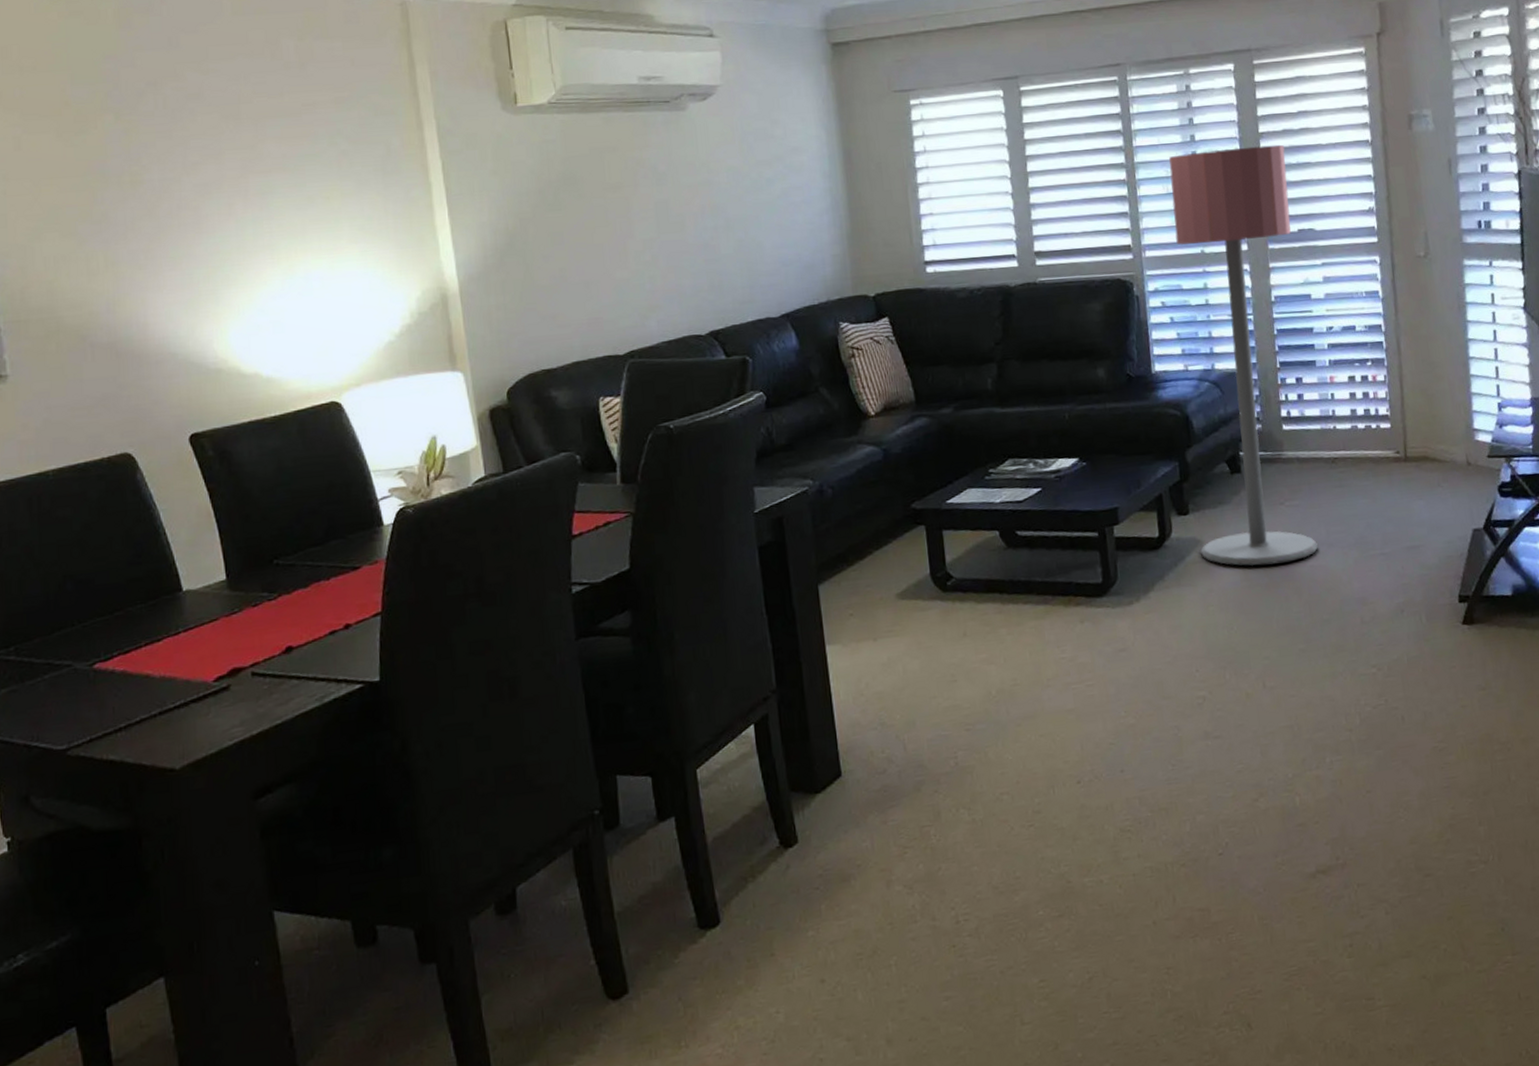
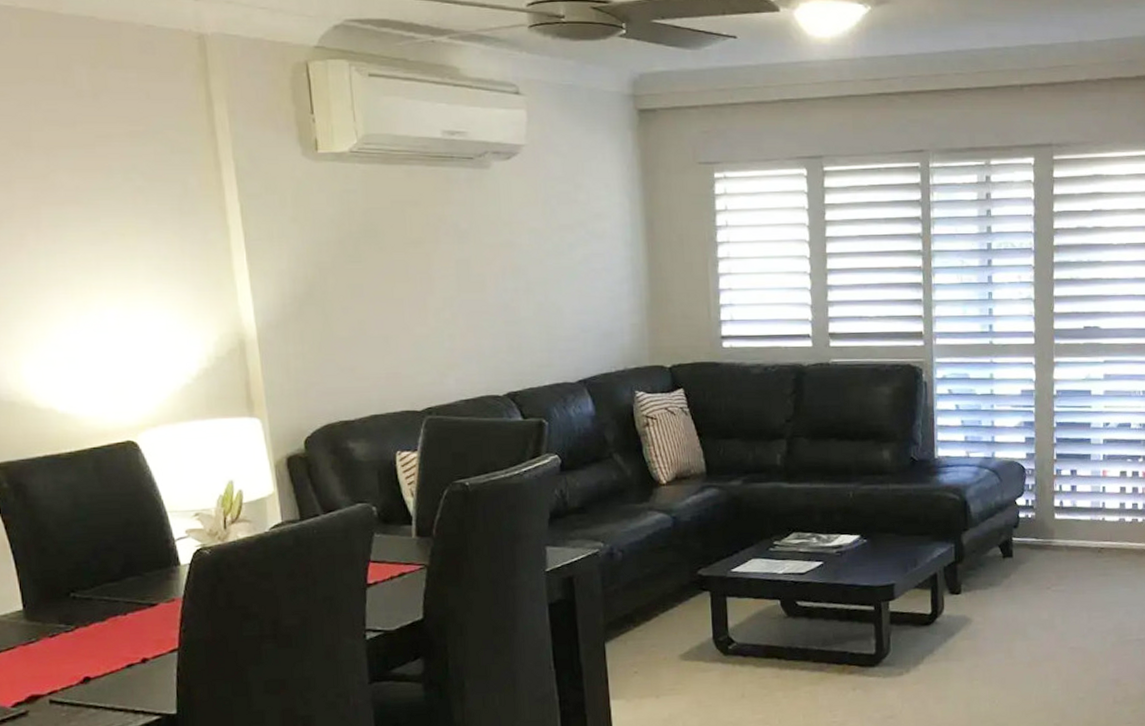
floor lamp: present [1169,144,1318,566] -> none [964,241,1079,645]

